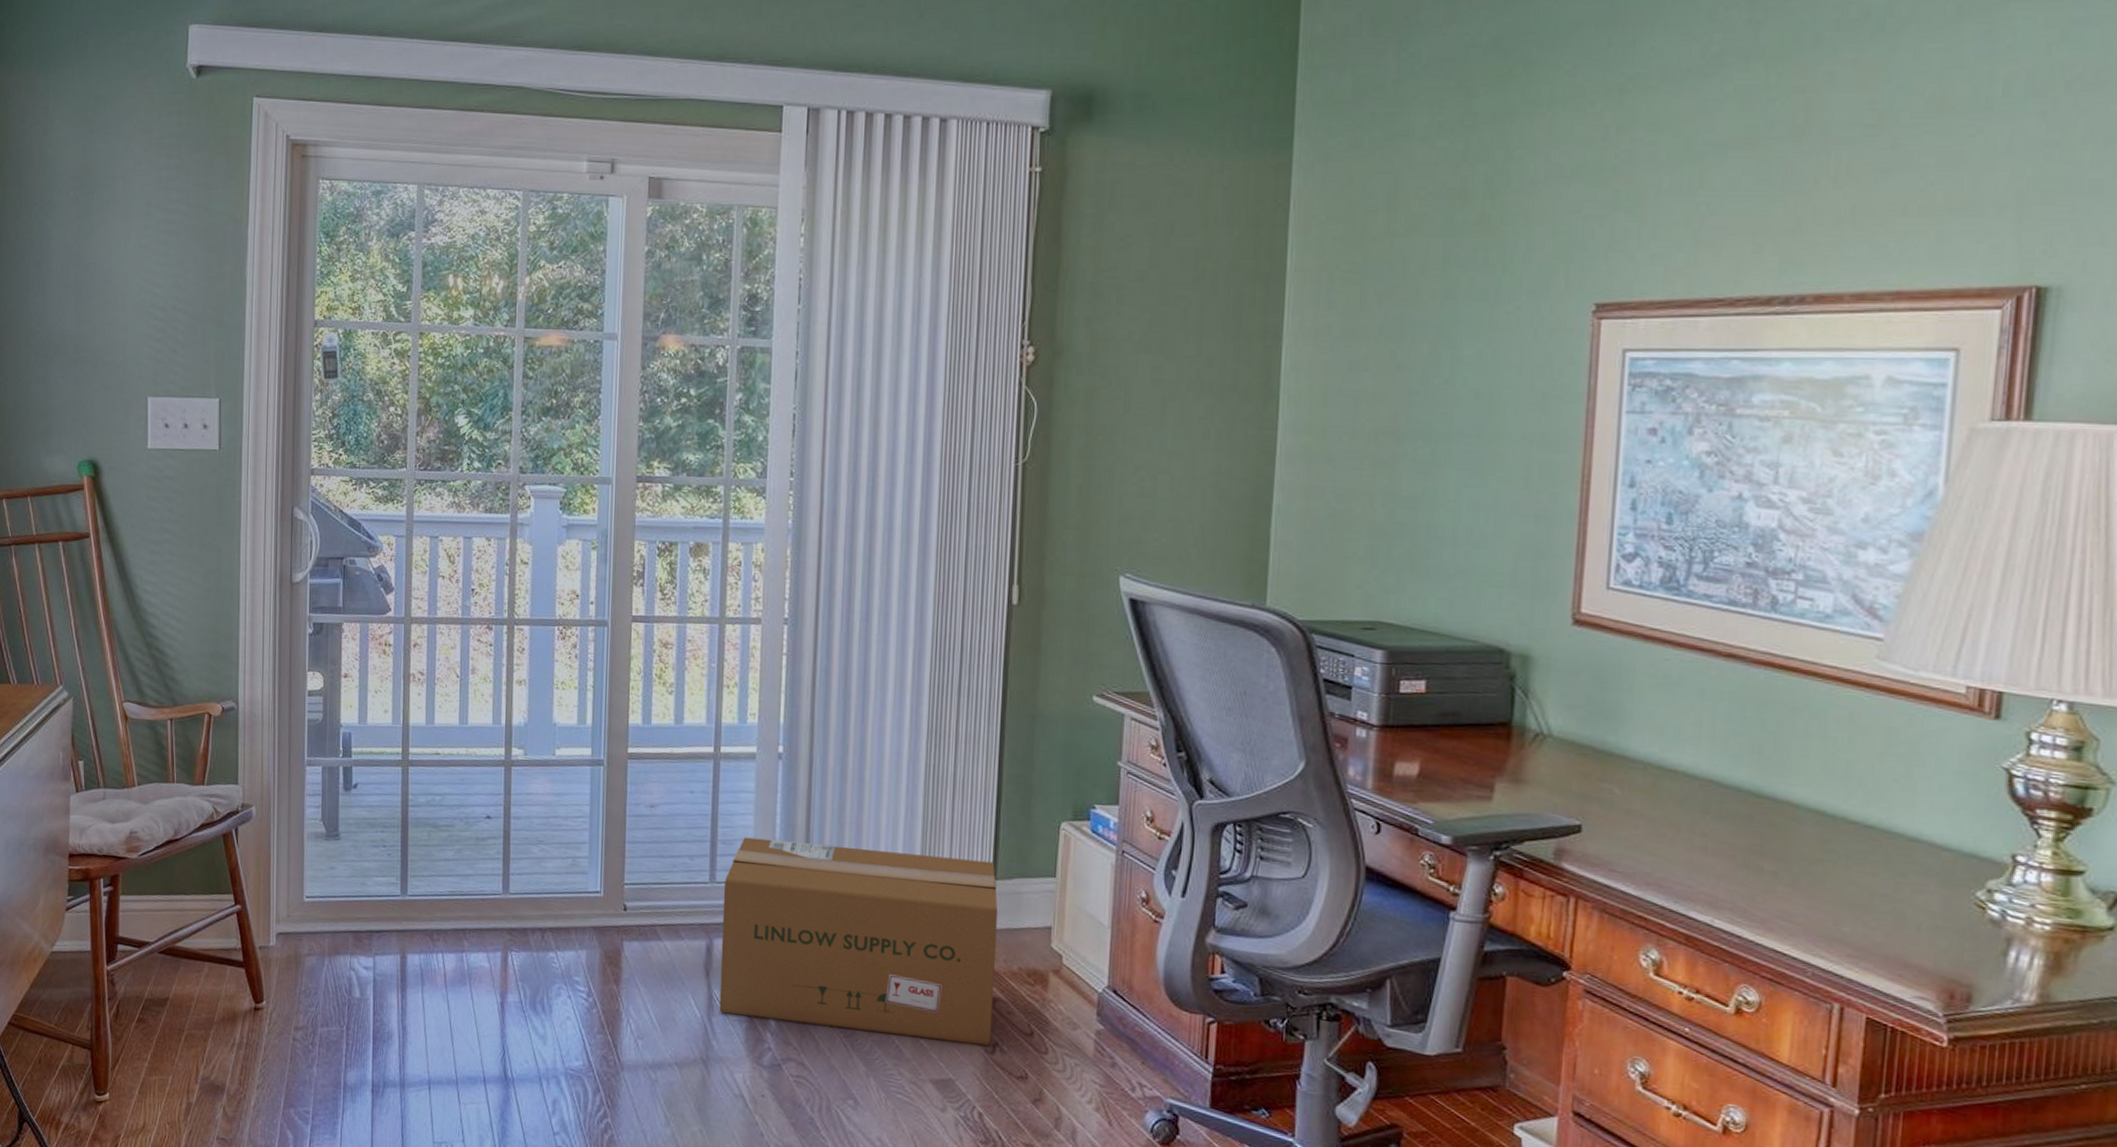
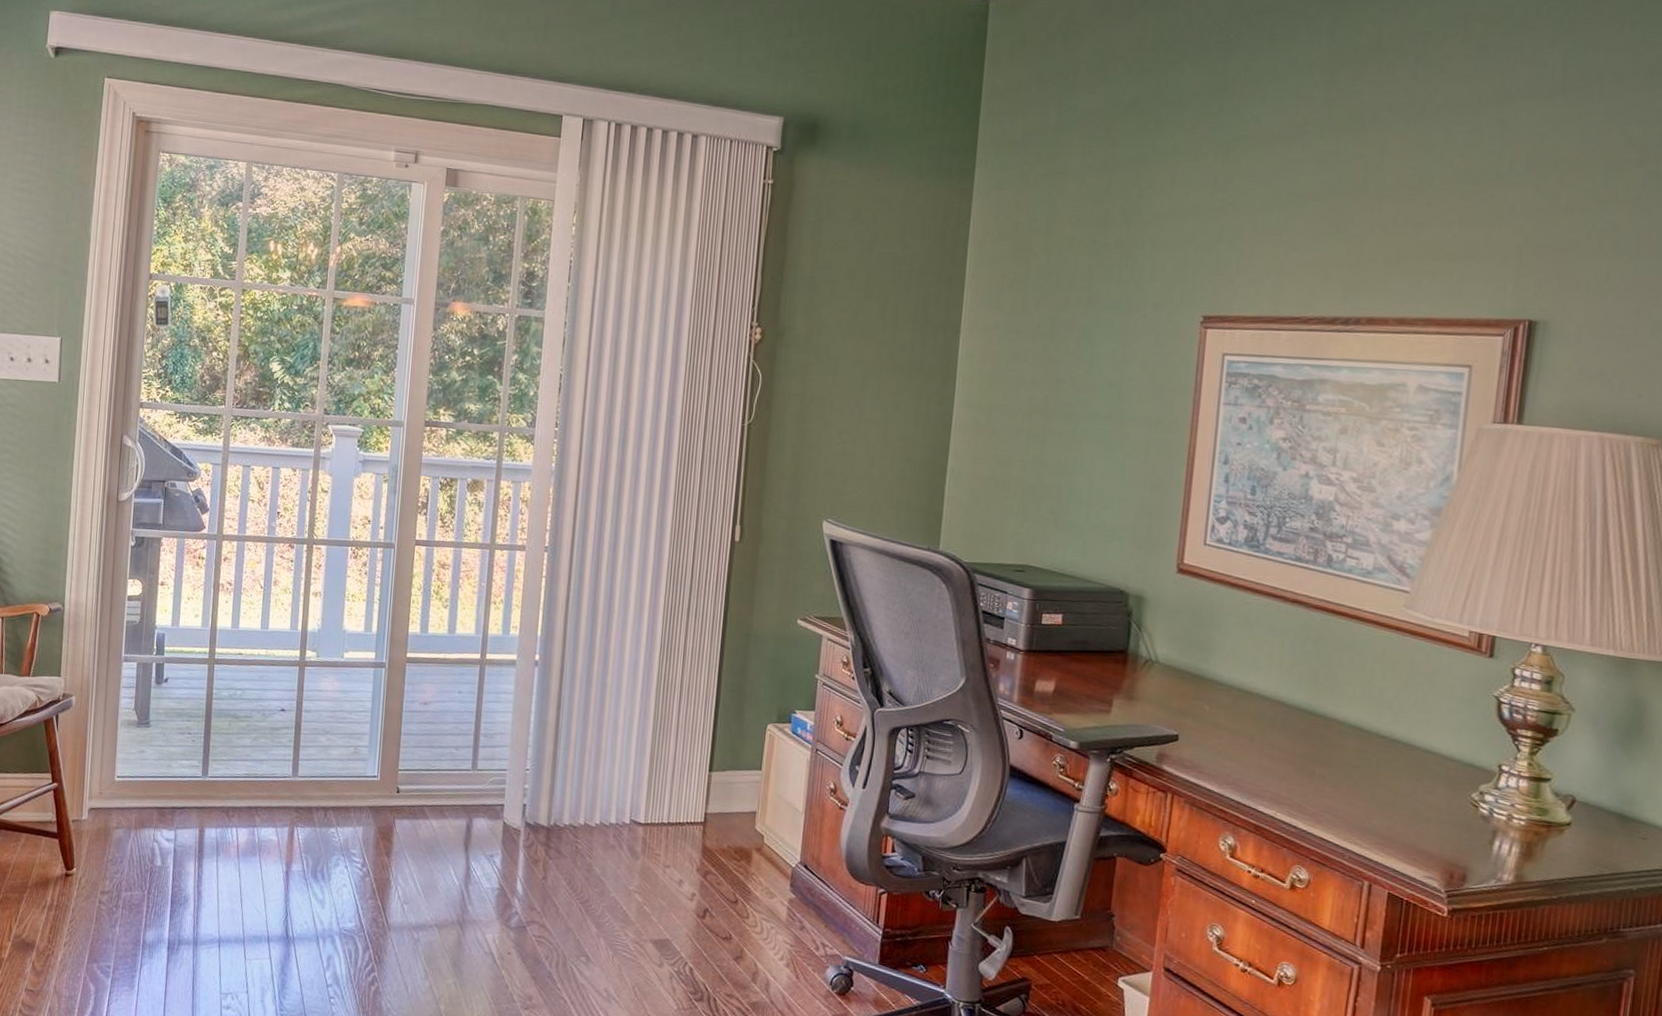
box: present [719,837,998,1046] -> none [475,731,713,912]

